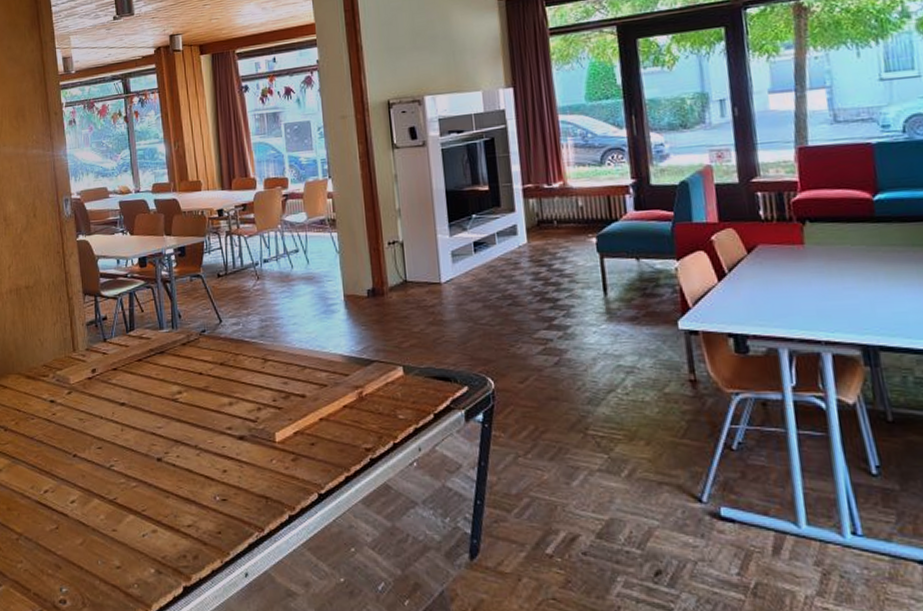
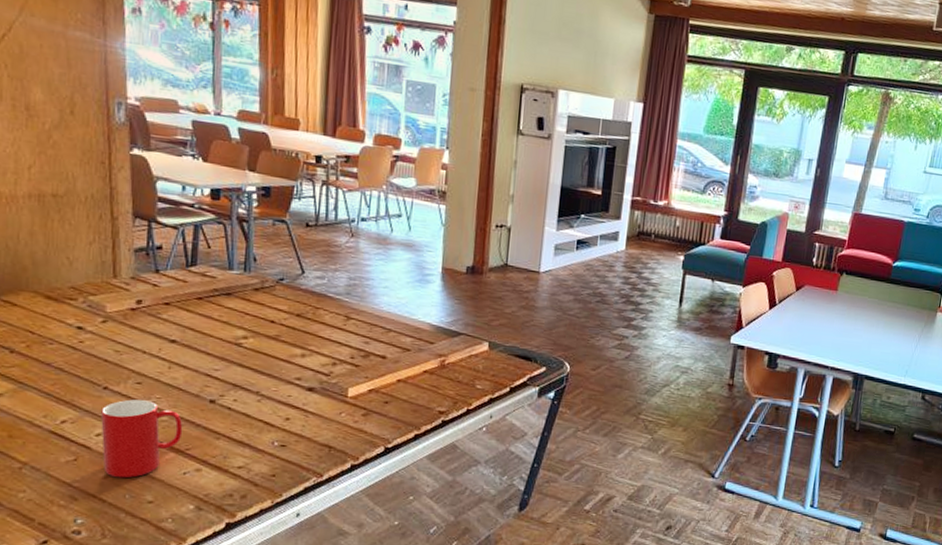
cup: none [73,464,138,544] -> present [101,399,183,478]

